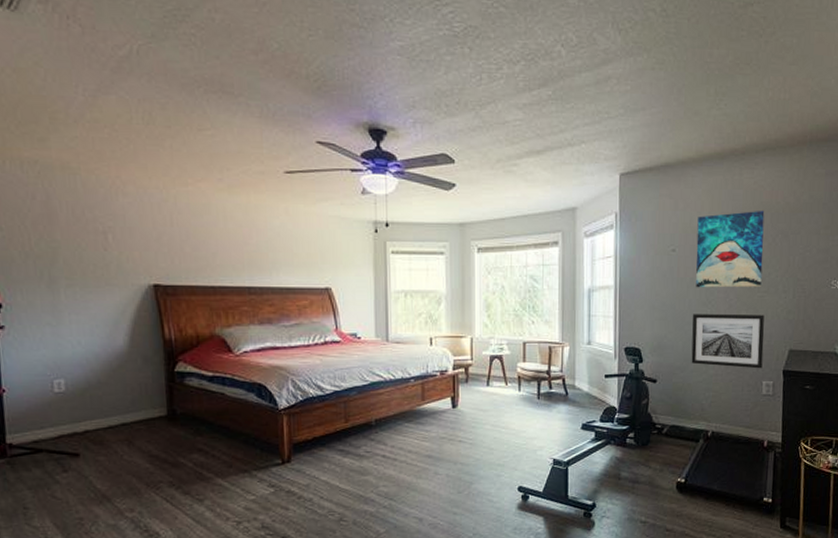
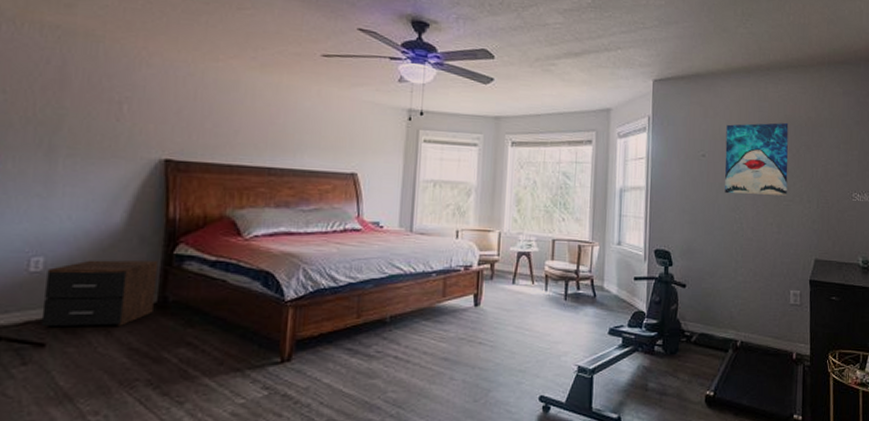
nightstand: none [69,379,165,440] -> present [41,260,159,327]
wall art: present [691,313,765,369] -> none [720,219,791,278]

